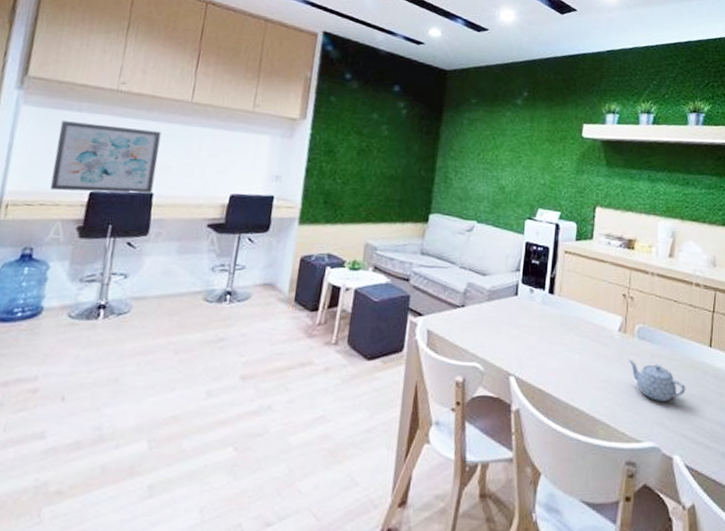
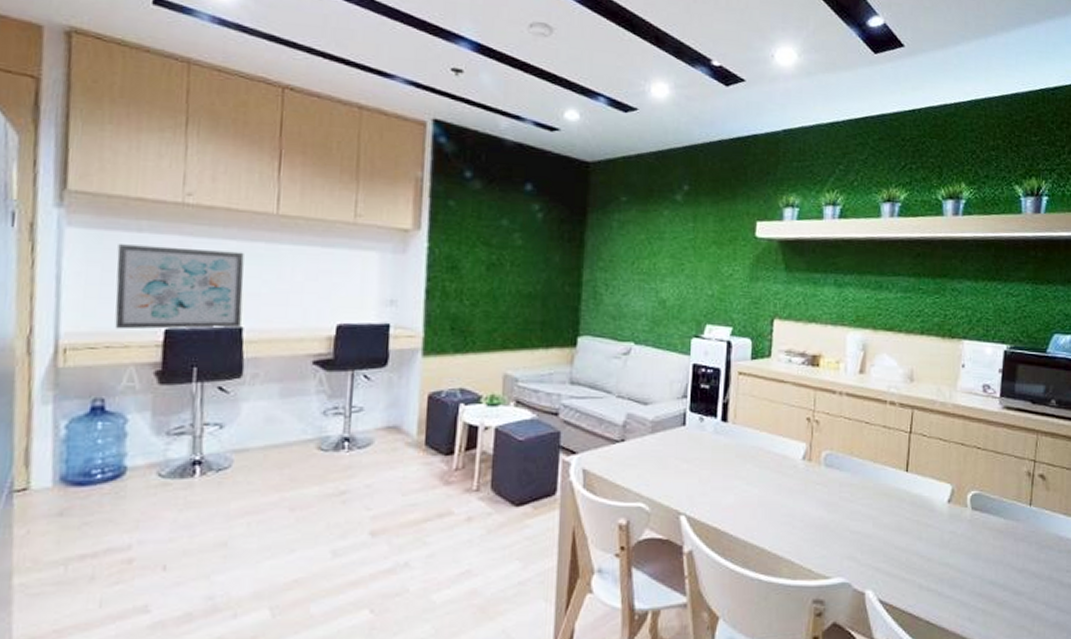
teapot: present [627,359,686,402] -> none [813,489,879,534]

